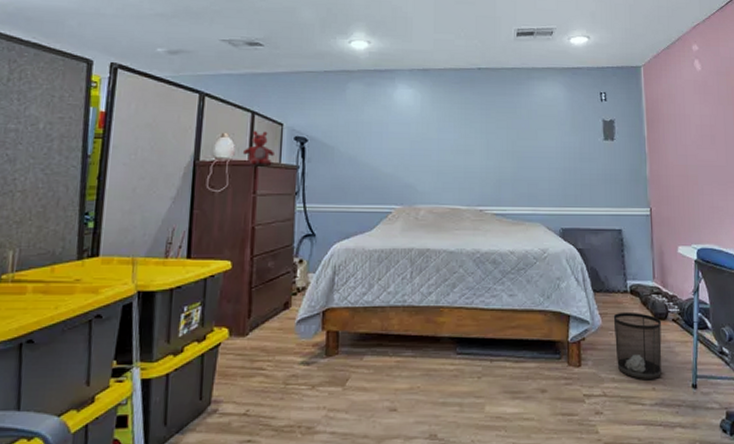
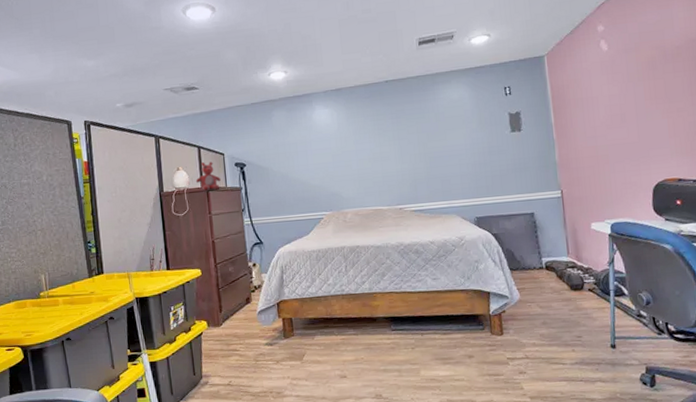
waste bin: present [613,311,662,380] -> none [530,285,580,344]

